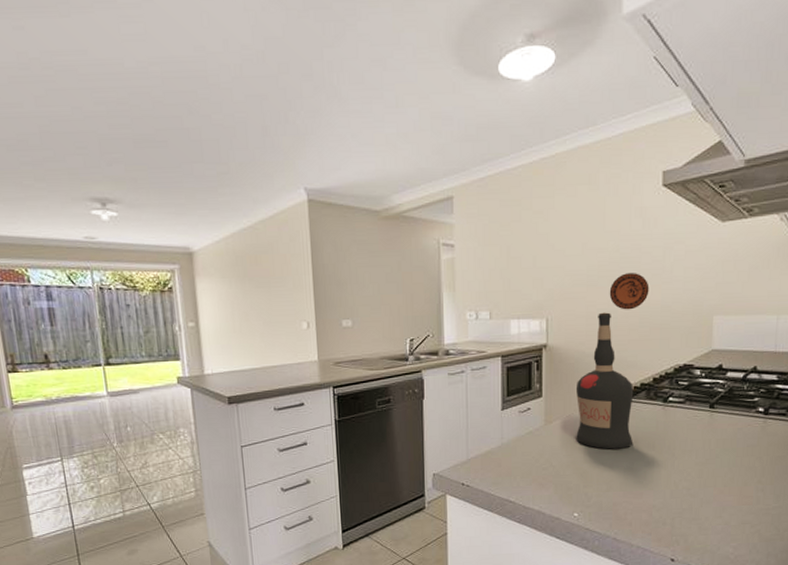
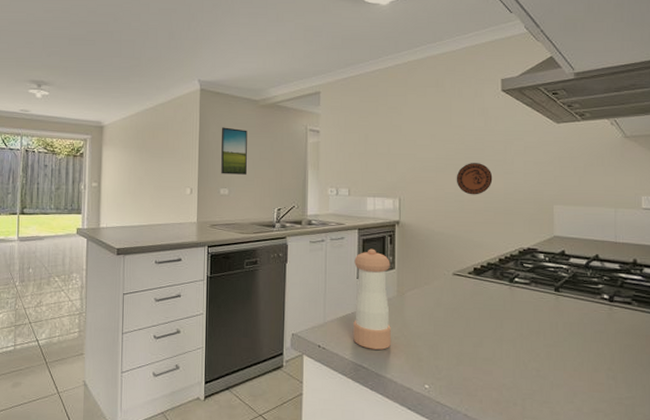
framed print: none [337,246,371,303] -> present [221,127,247,175]
pepper shaker: none [498,377,538,483] -> present [353,248,391,350]
liquor bottle: present [576,312,634,449] -> none [426,196,482,324]

